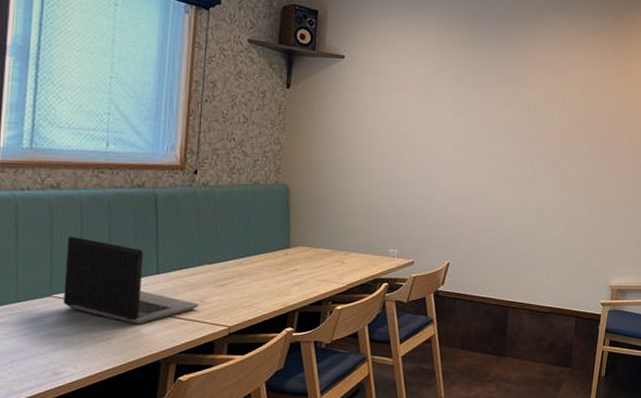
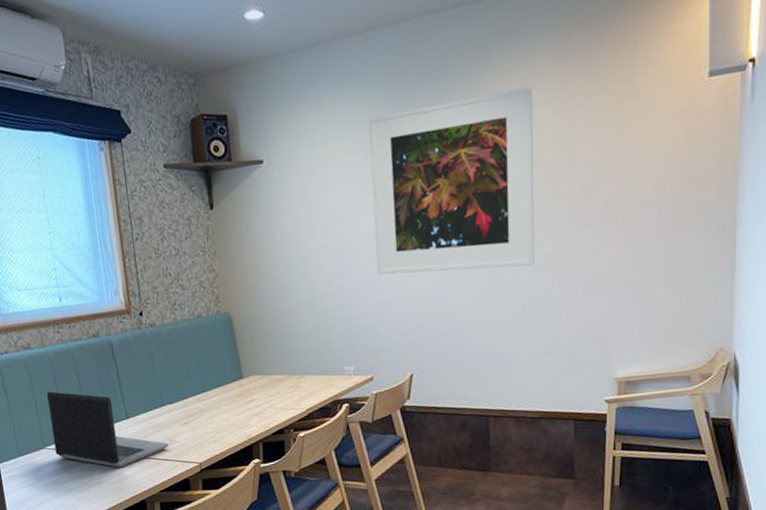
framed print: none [430,41,573,186] -> present [368,86,535,275]

